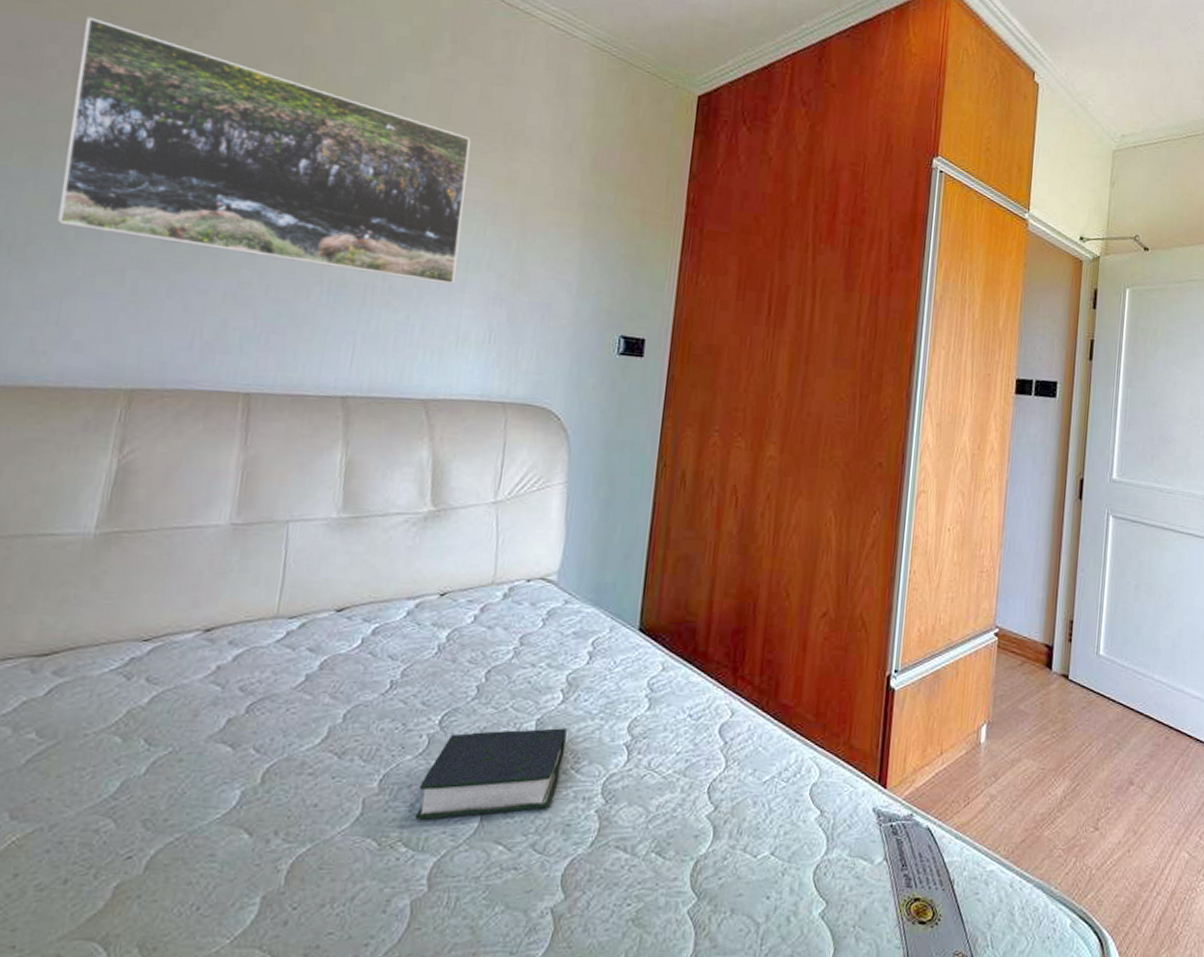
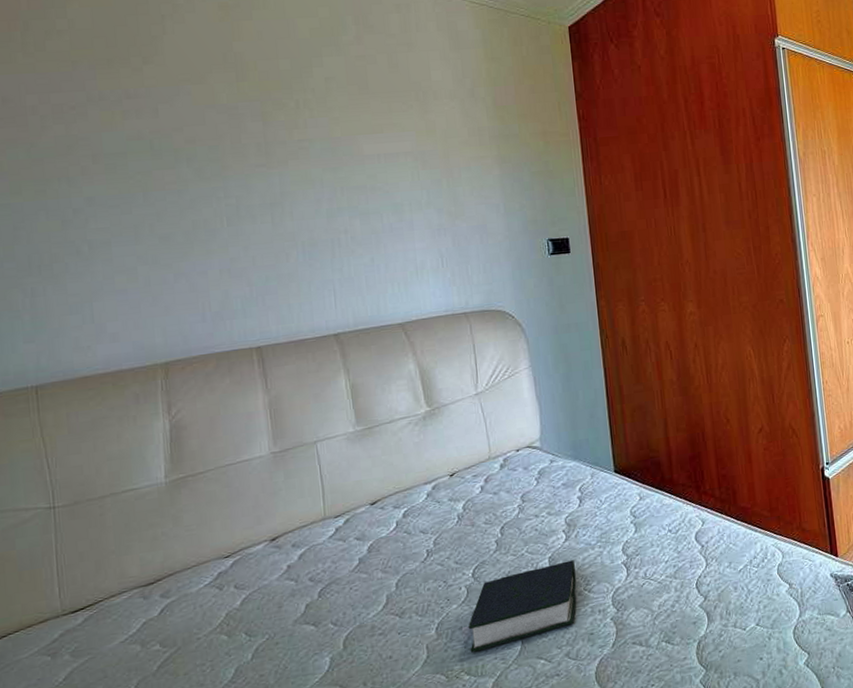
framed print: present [57,17,472,285] -> none [52,65,403,242]

